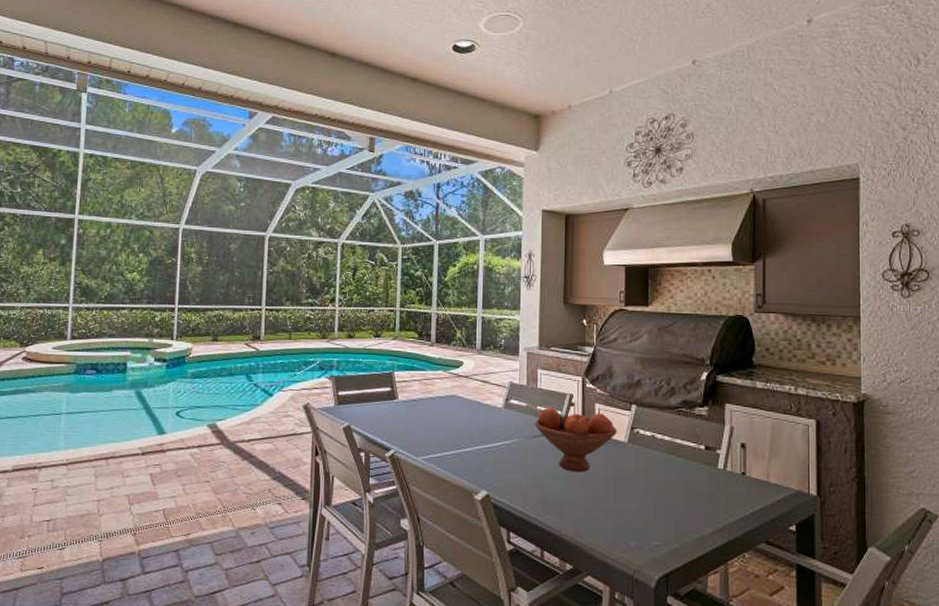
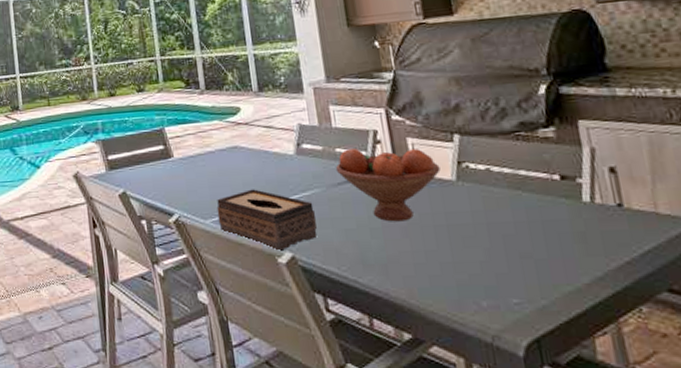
tissue box: none [429,434,512,489] -> present [216,189,318,251]

